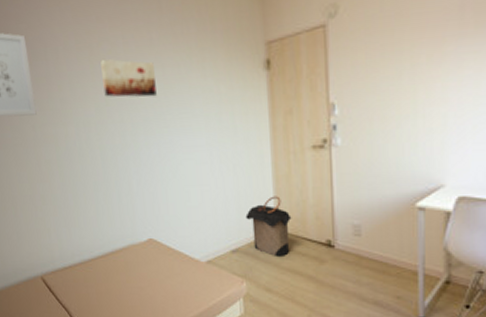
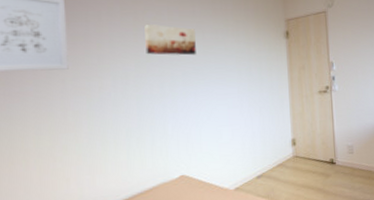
laundry hamper: present [245,196,292,258] -> none [269,129,305,177]

